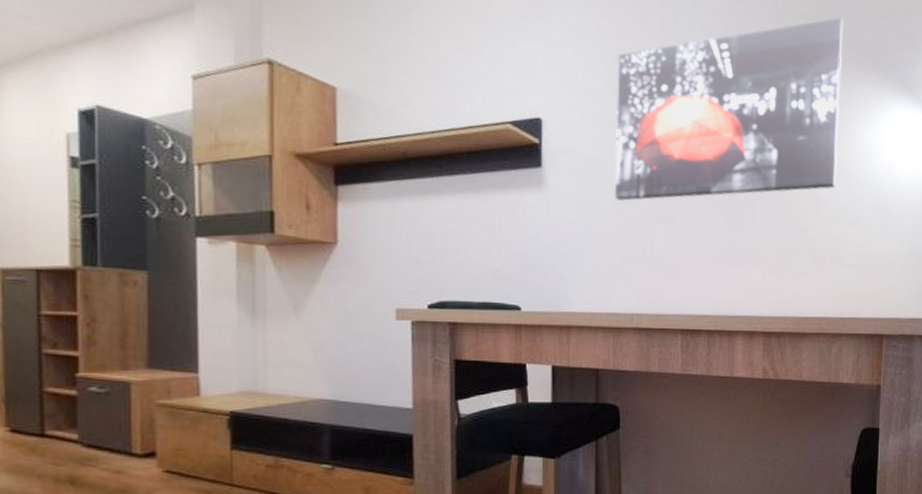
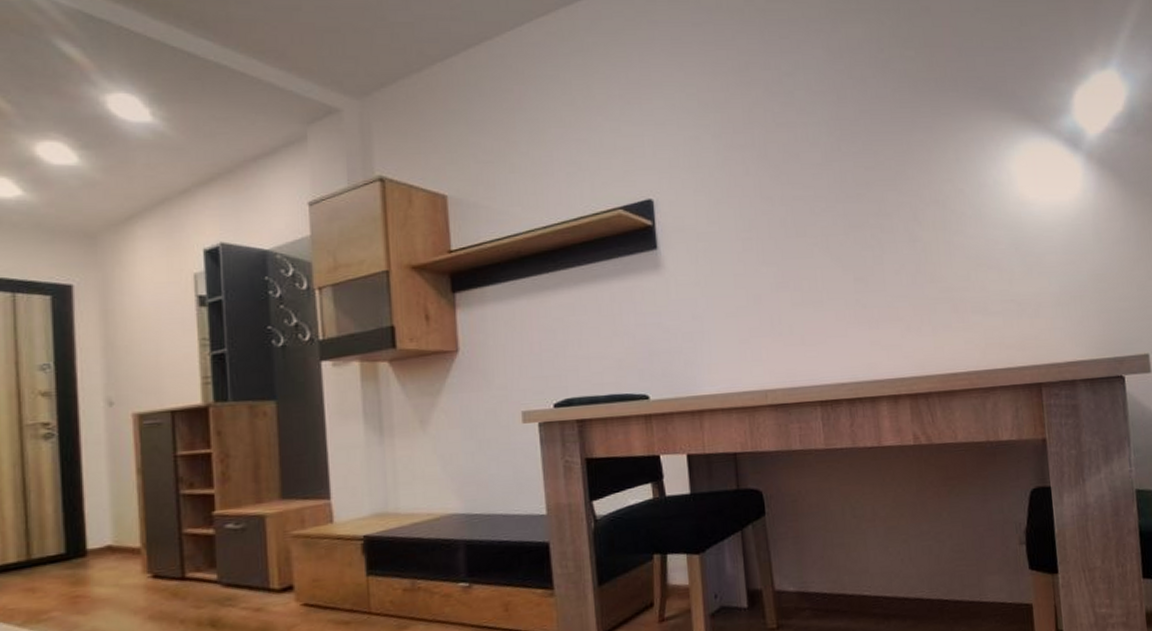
wall art: present [614,17,844,201] -> none [724,56,969,273]

